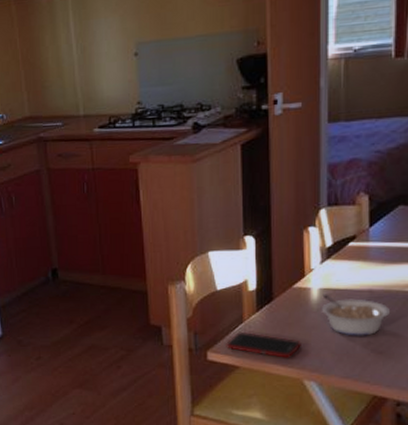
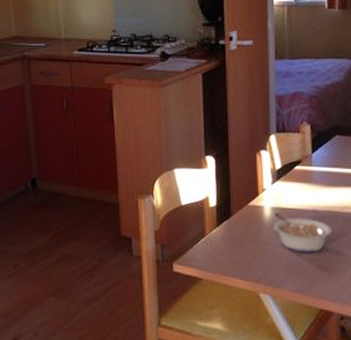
cell phone: present [226,331,301,359] -> none [190,245,257,273]

